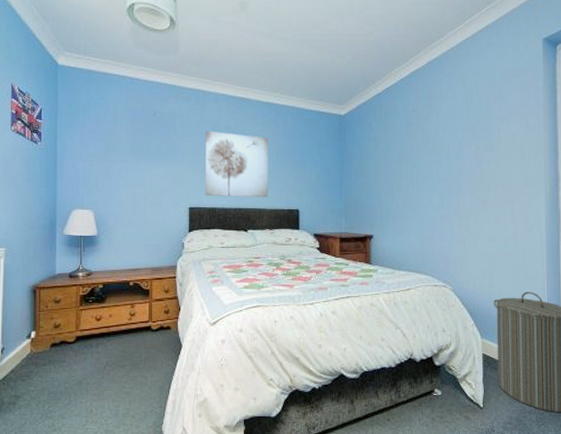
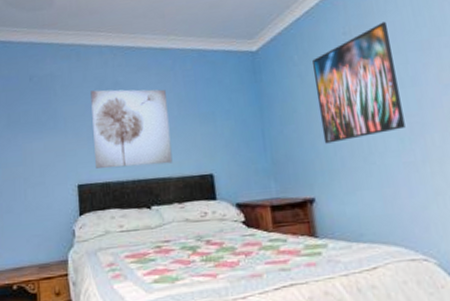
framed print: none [385,105,446,195] -> present [312,21,405,144]

